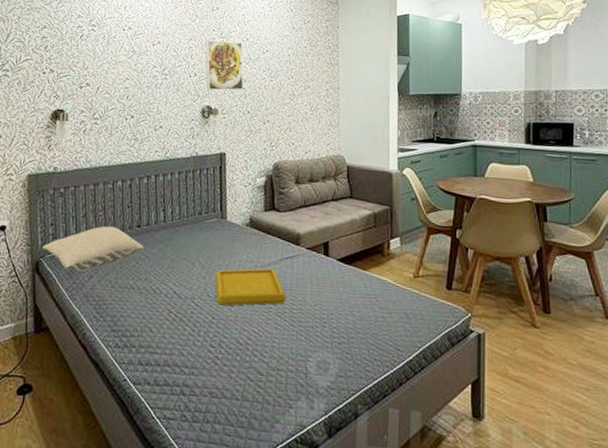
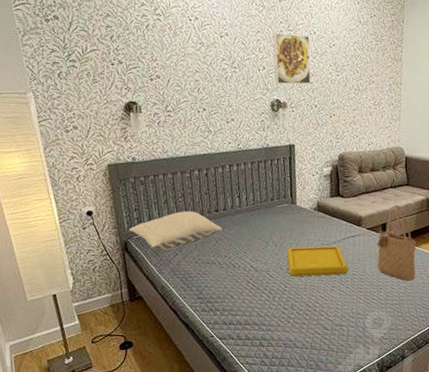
tote bag: none [318,220,365,314] -> present [377,205,416,281]

